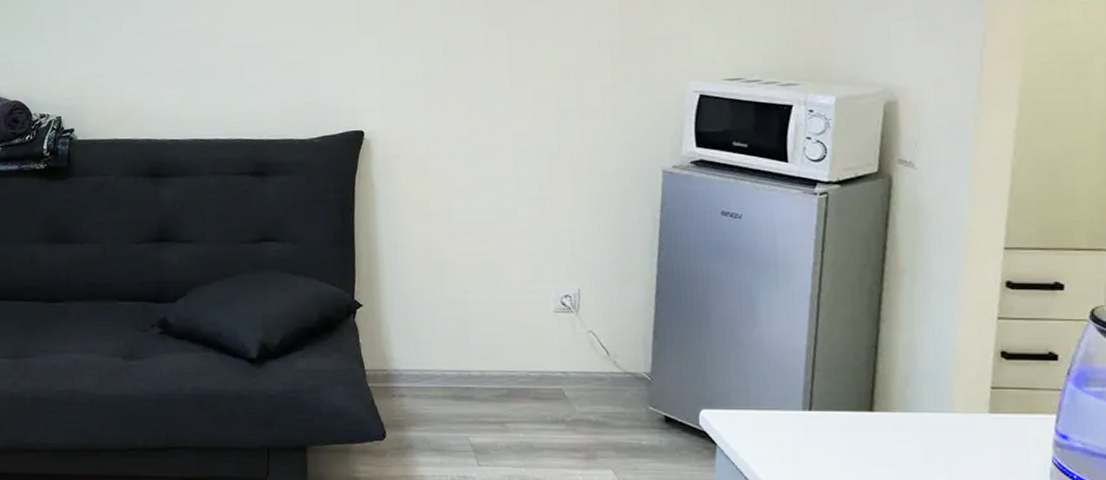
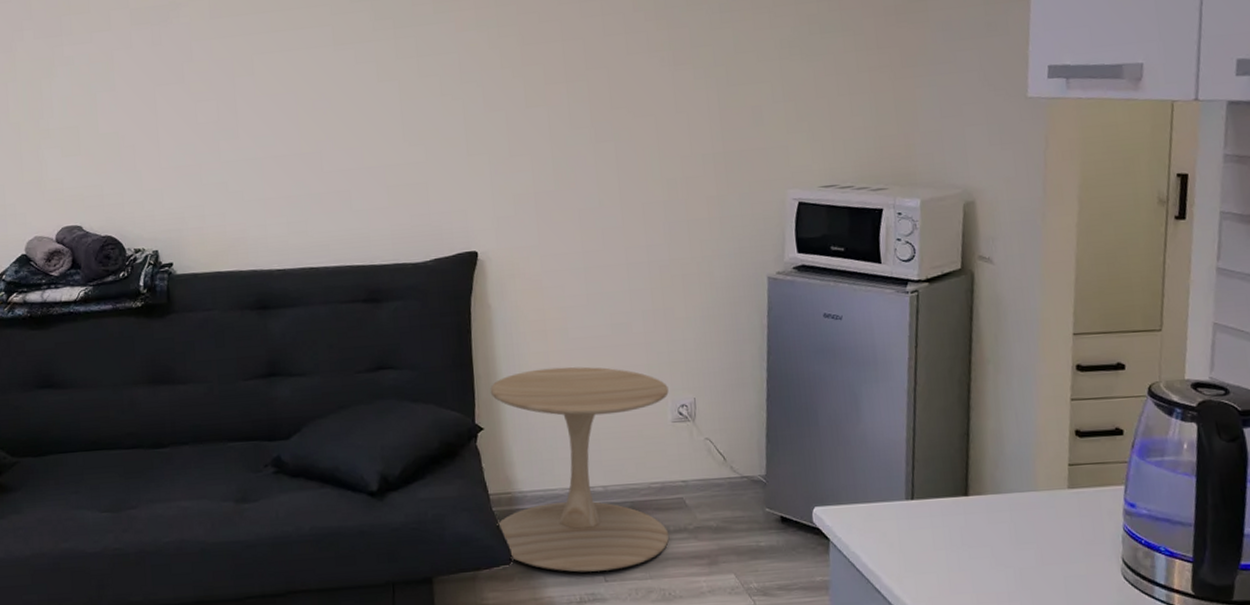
side table: none [370,249,552,455] -> present [490,366,669,572]

